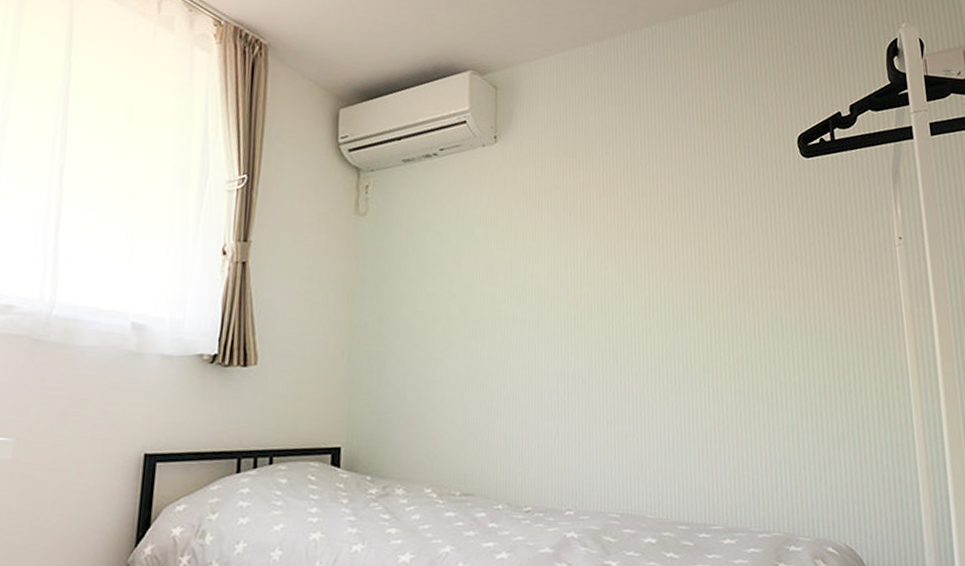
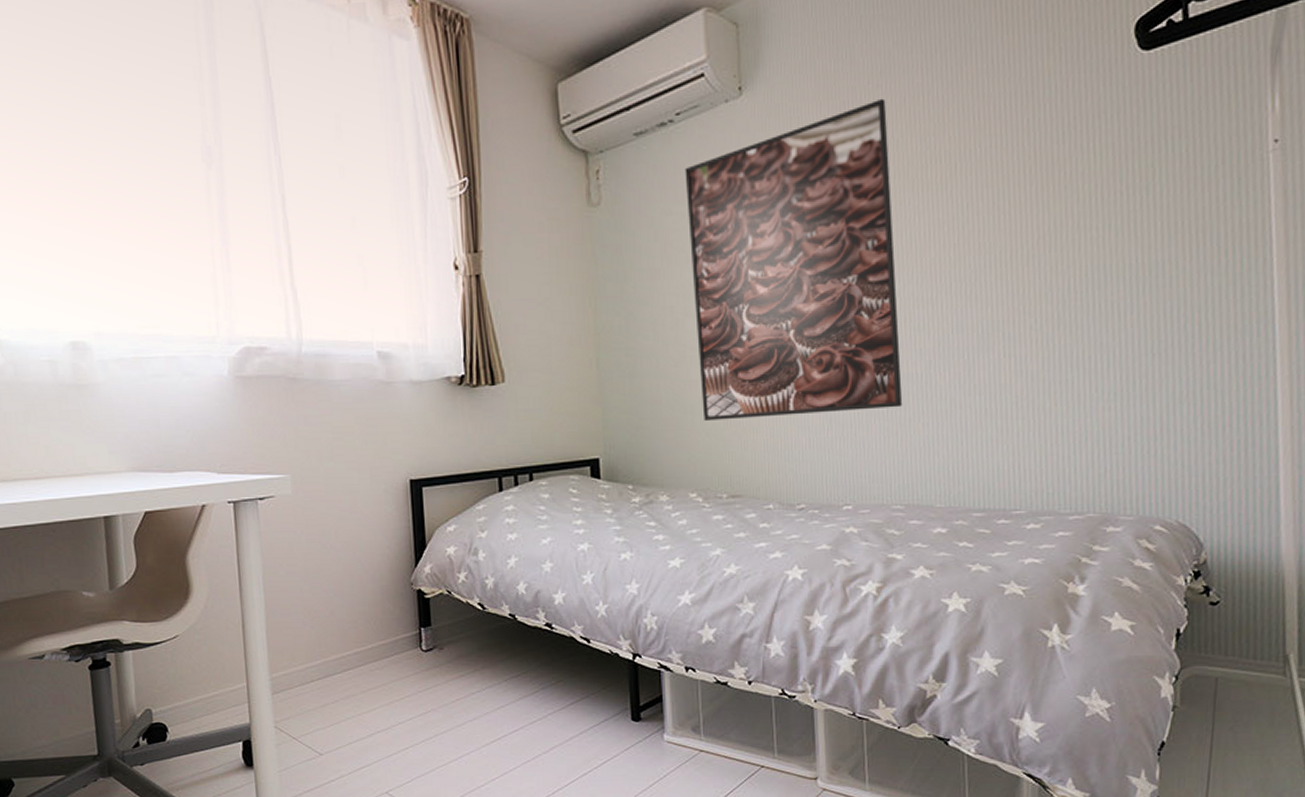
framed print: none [443,162,621,423] -> present [685,98,903,420]

